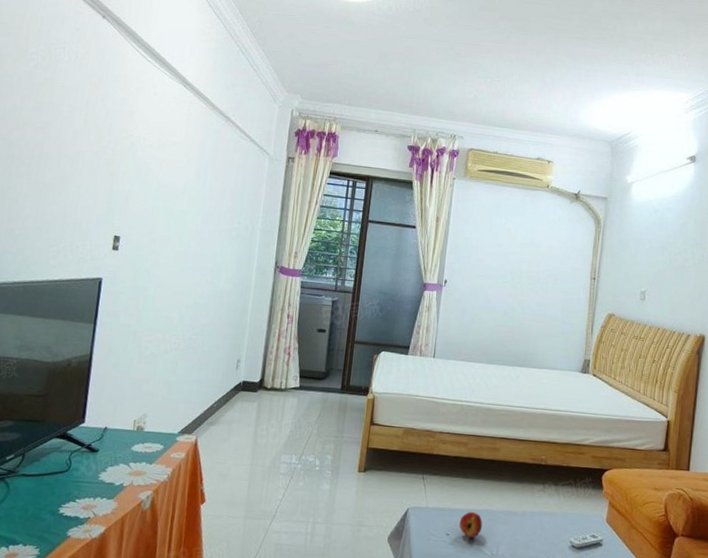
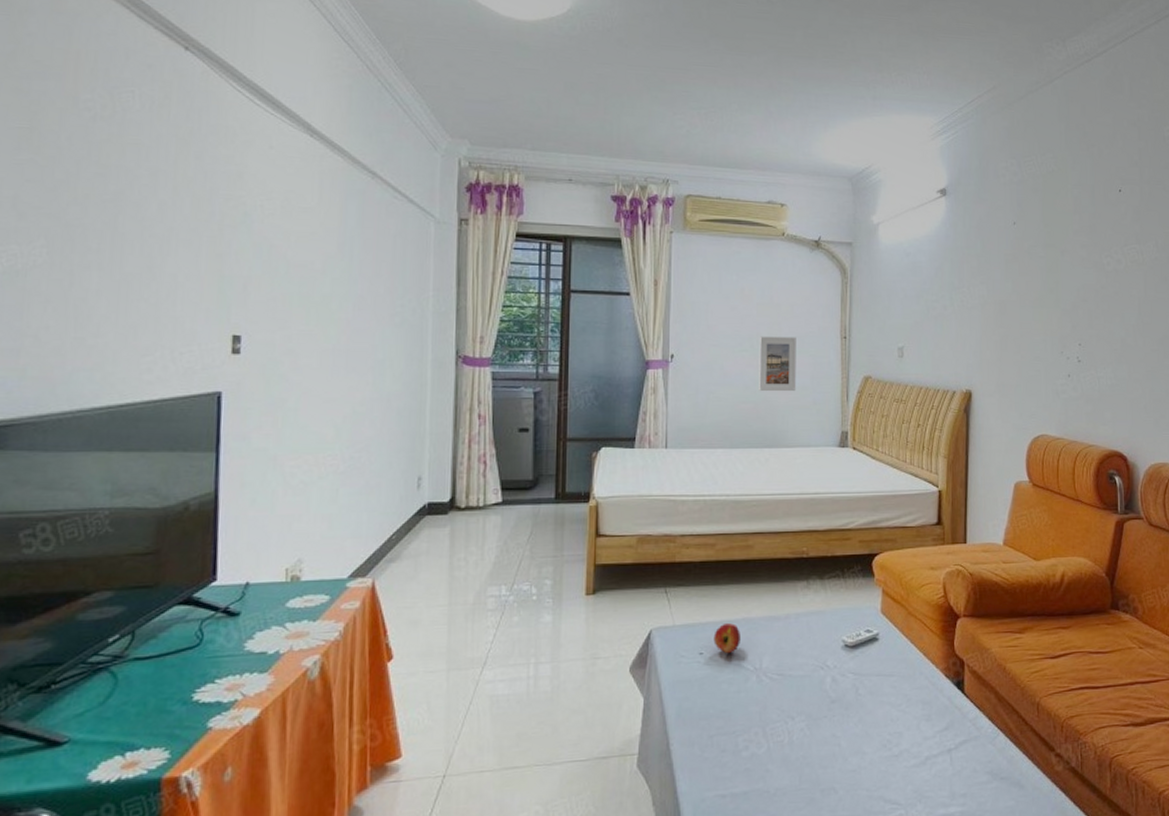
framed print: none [516,271,552,321] -> present [759,336,796,392]

